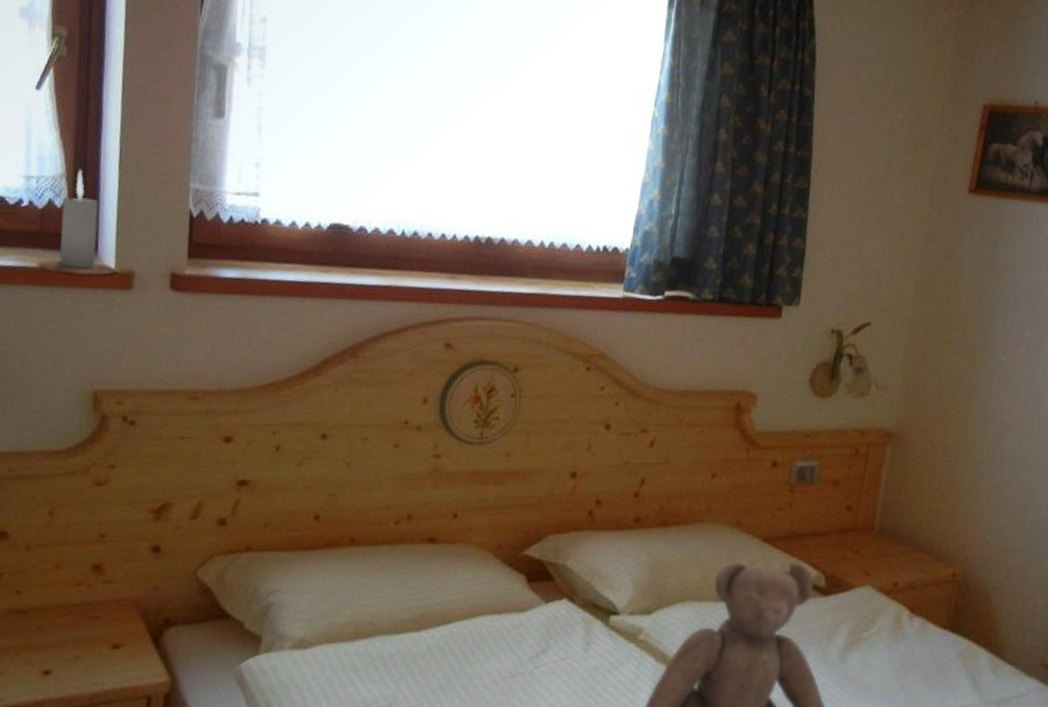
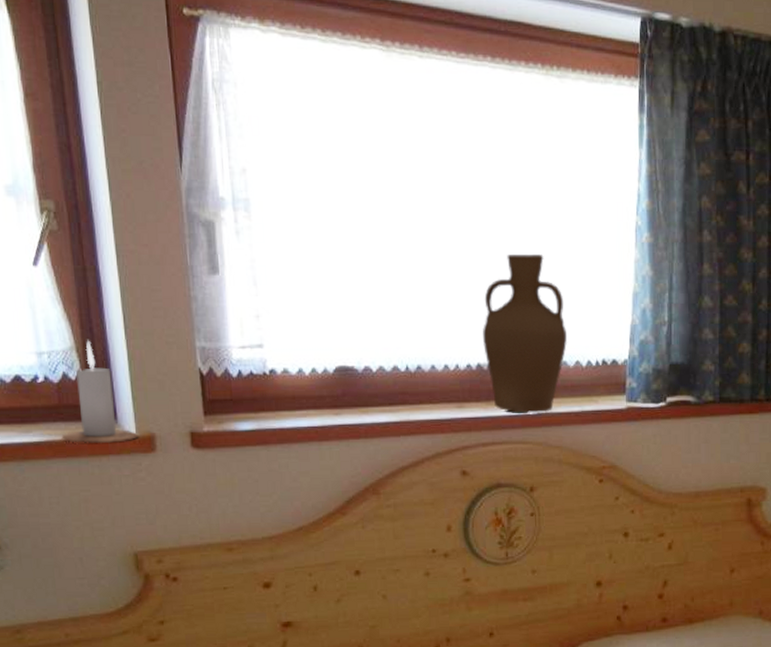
vase: none [484,131,572,293] -> present [483,254,568,414]

